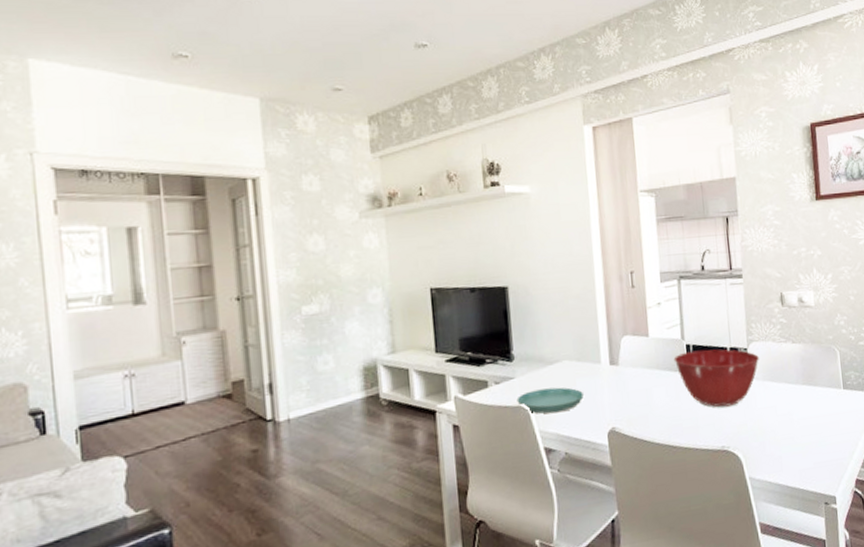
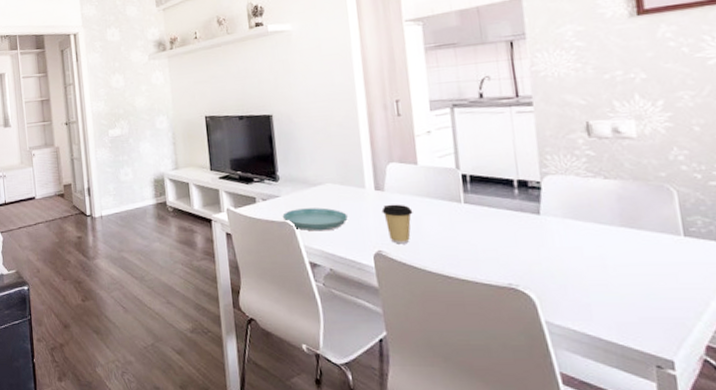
coffee cup: none [616,377,644,419] -> present [381,204,413,244]
mixing bowl: present [673,349,759,407] -> none [447,180,557,242]

